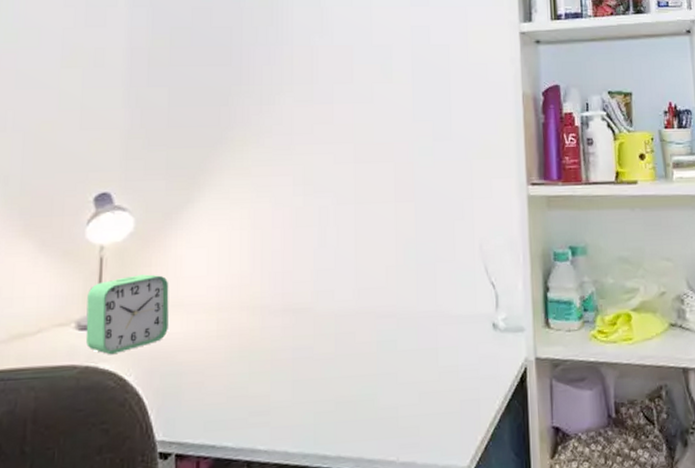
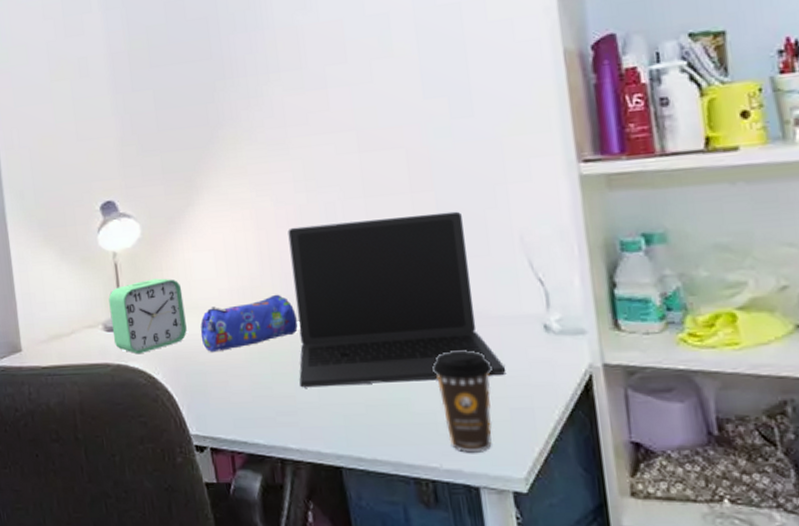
pencil case: none [182,292,280,352] -> present [200,294,298,353]
laptop: none [276,220,459,387] -> present [288,211,505,388]
coffee cup: none [399,346,449,445] -> present [432,350,492,453]

